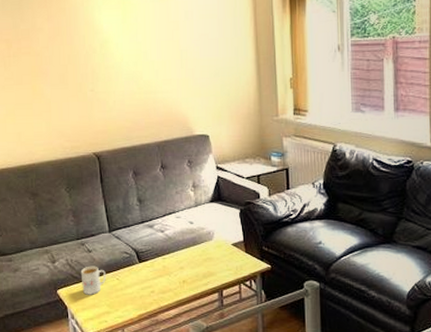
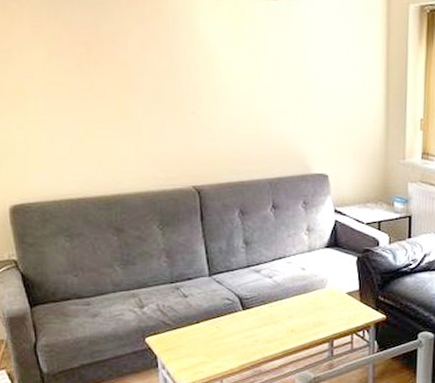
mug: present [80,266,106,295] -> none [174,312,204,344]

